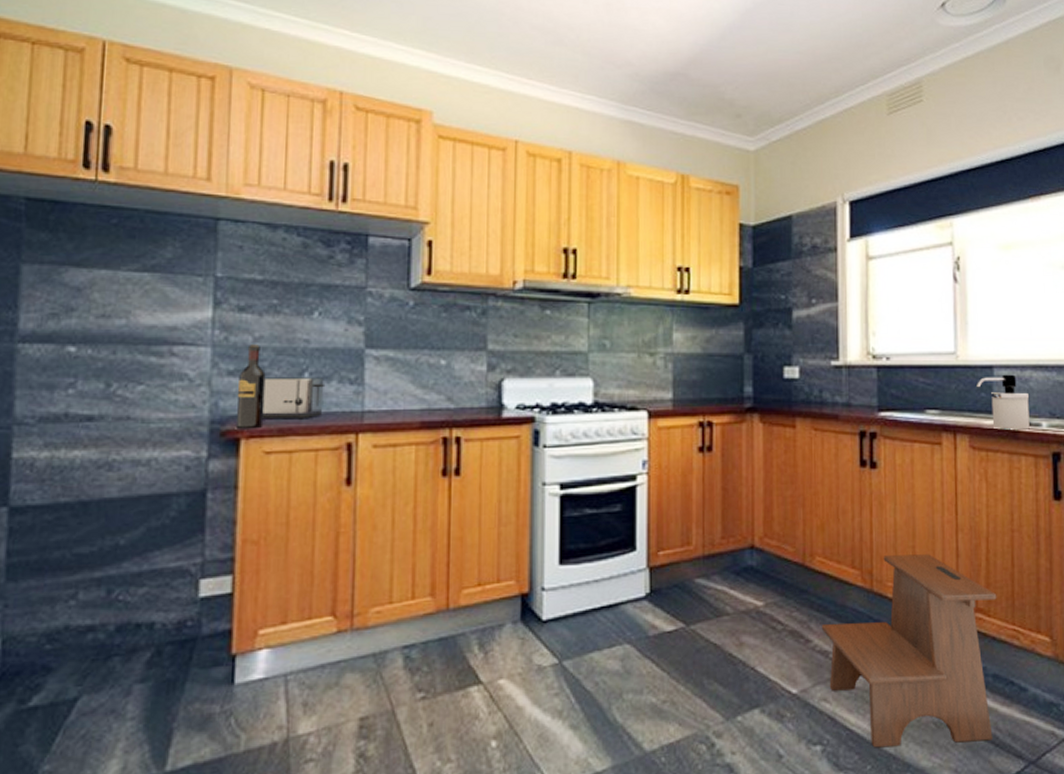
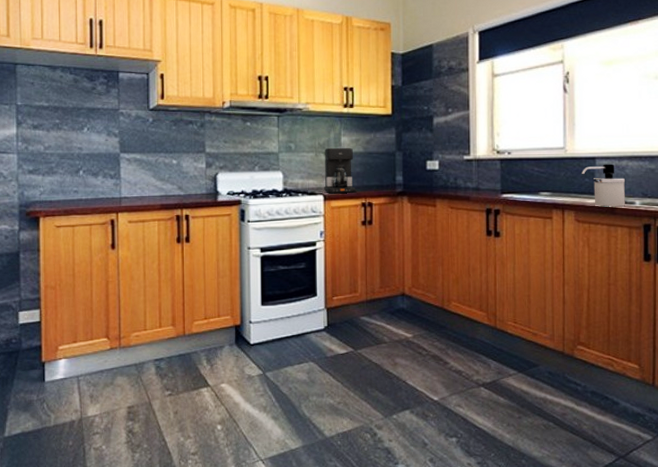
wine bottle: present [235,344,266,429] -> none [35,152,54,211]
toaster: present [262,376,326,420] -> none [53,173,94,204]
coffee maker: none [649,346,691,410] -> present [324,147,356,194]
step stool: present [821,554,997,748] -> none [456,301,596,441]

